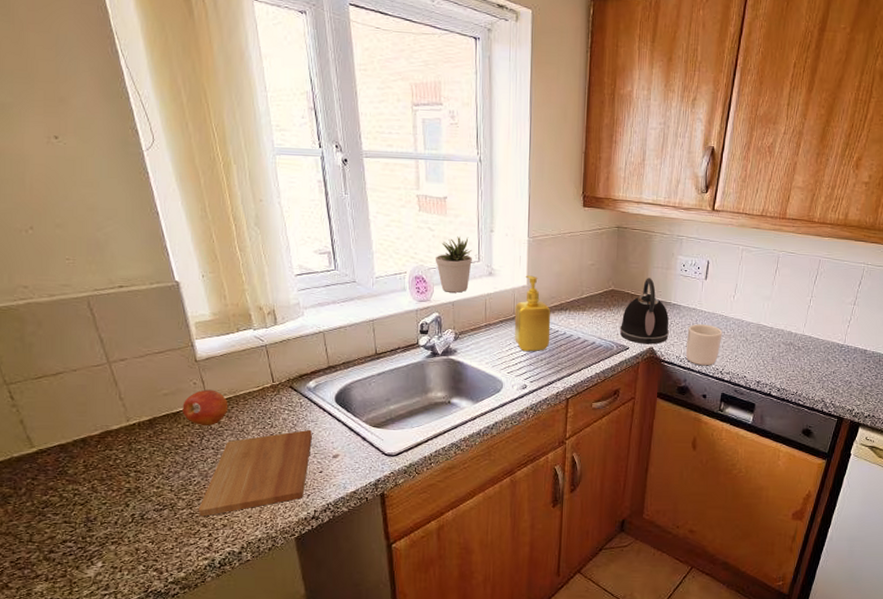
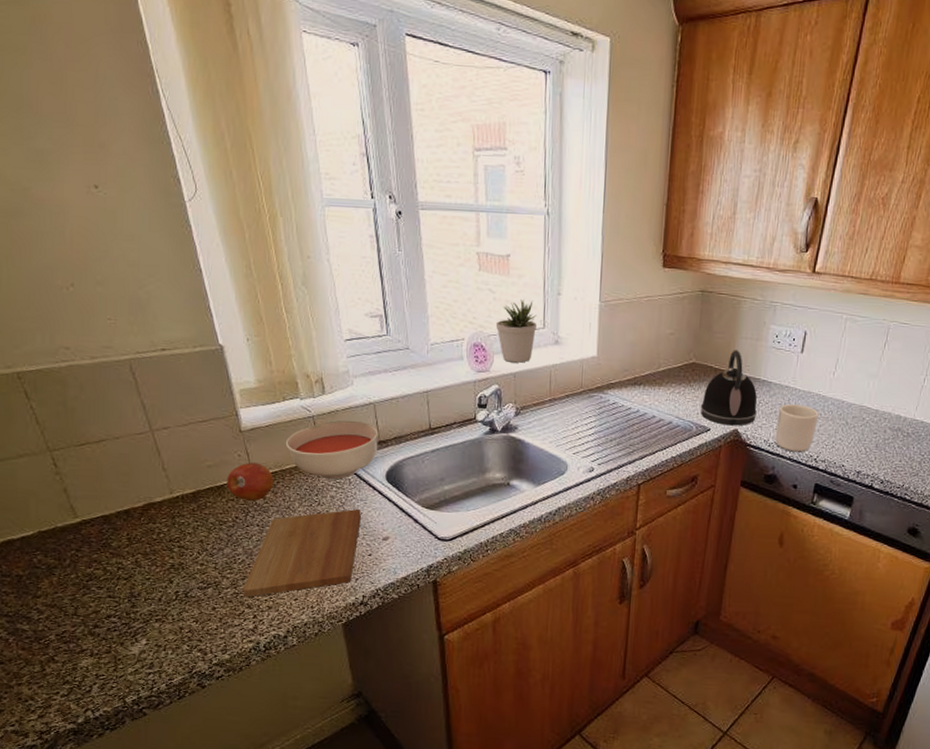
bowl: none [239,349,328,404] -> present [285,421,379,480]
soap dispenser: present [514,275,551,352] -> none [581,344,623,431]

